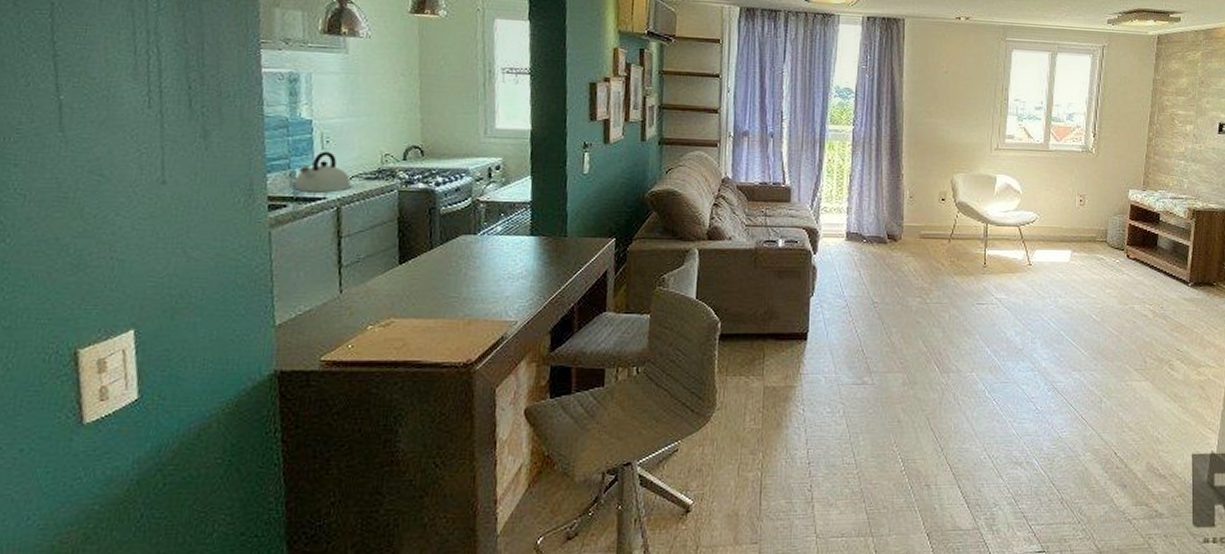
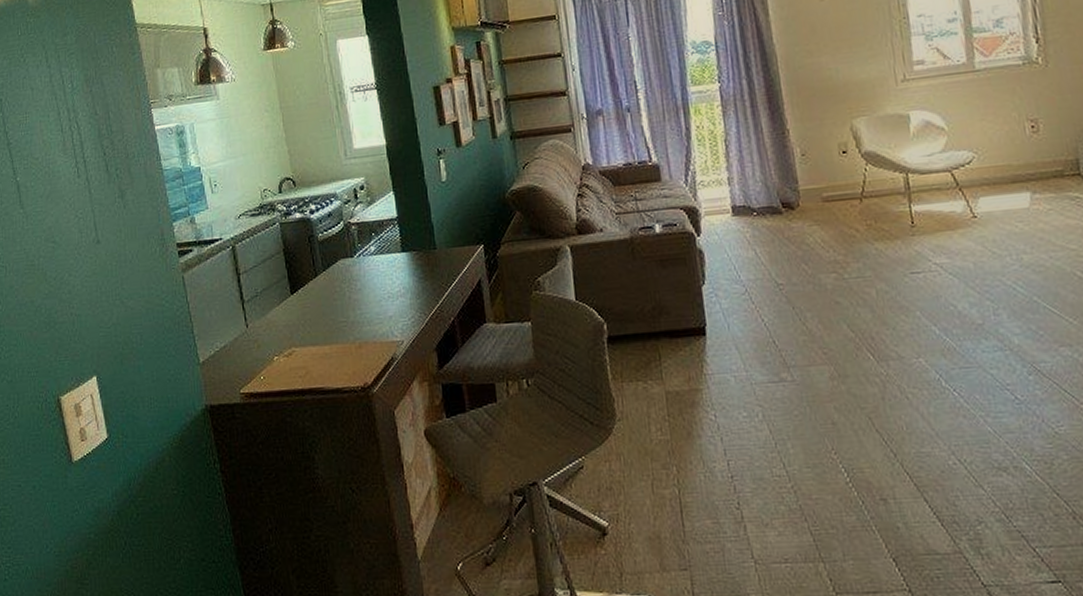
kettle: present [293,151,351,193] -> none [195,194,240,236]

